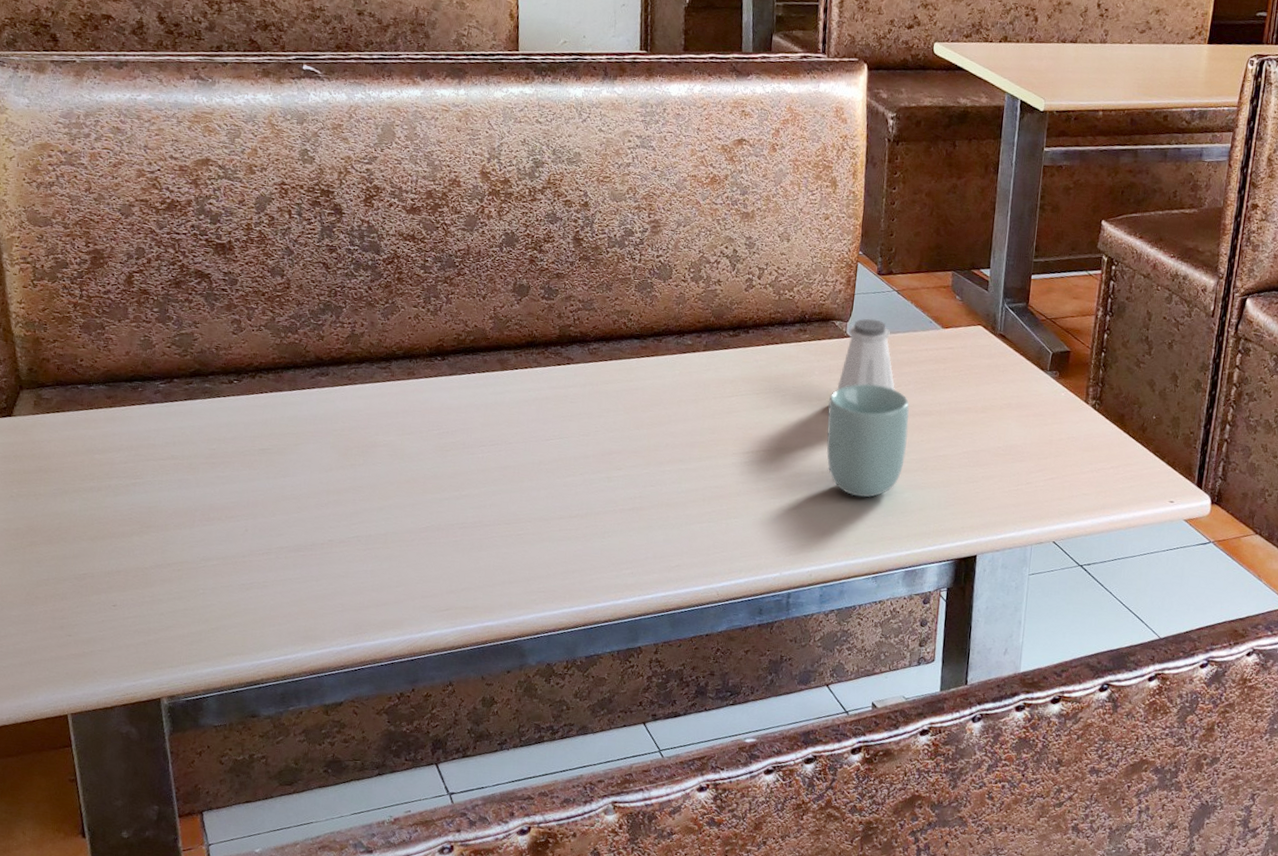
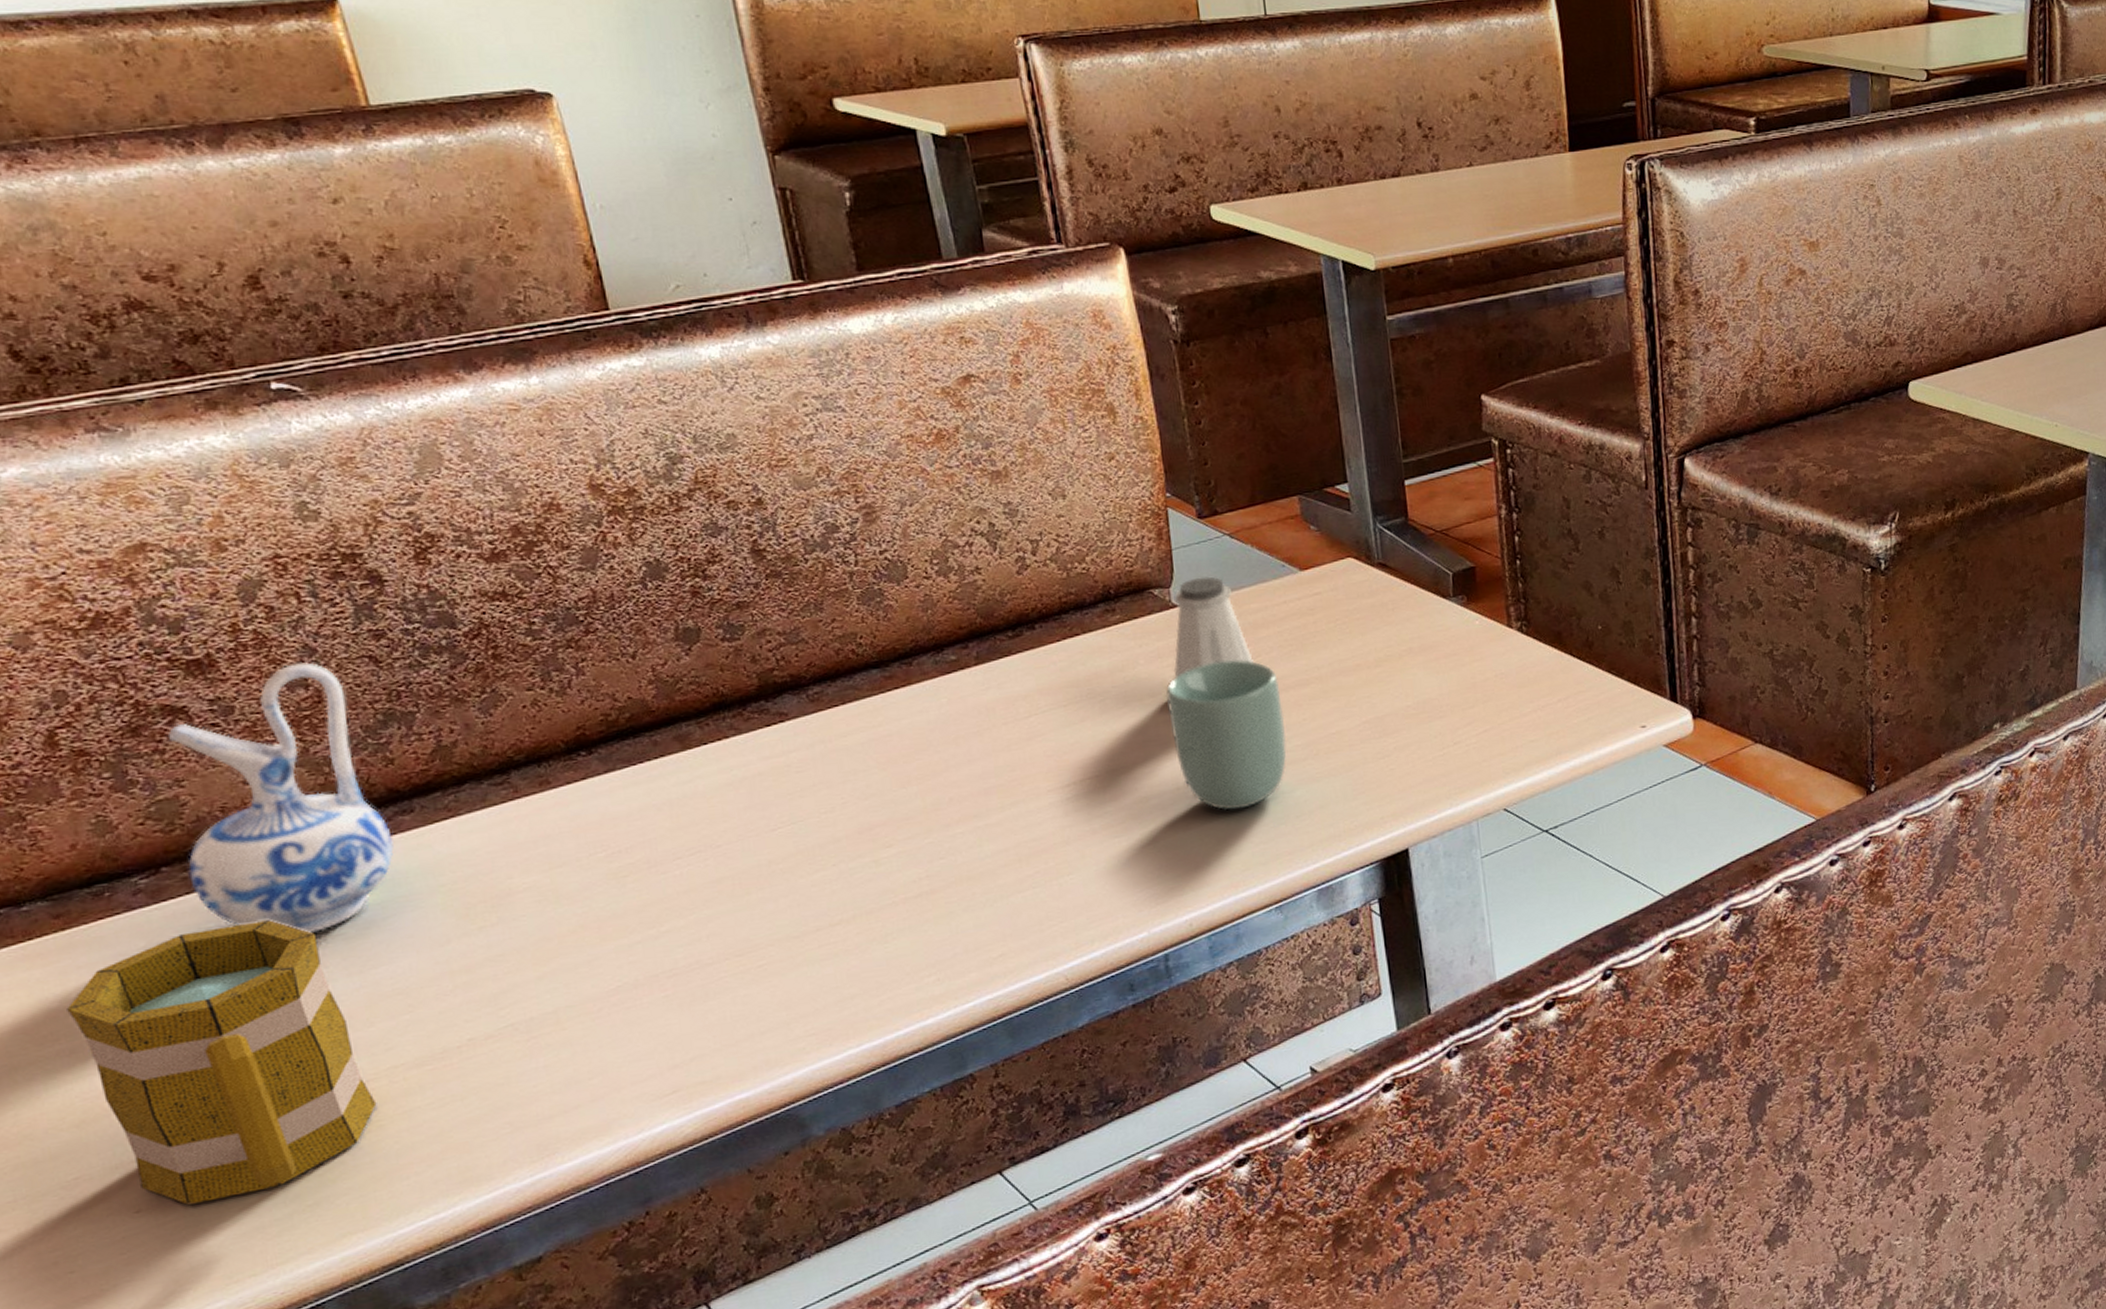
mug: none [102,426,266,611] -> present [67,920,377,1206]
ceramic pitcher: none [189,258,312,444] -> present [168,662,394,933]

